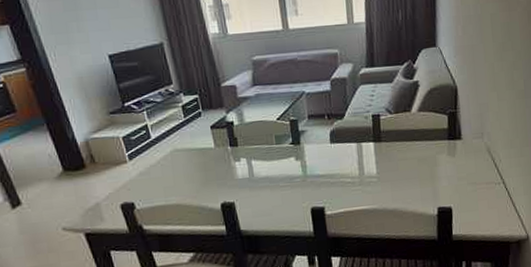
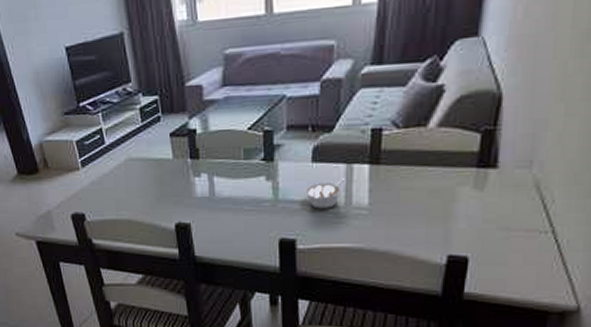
legume: none [326,154,358,180] -> present [304,178,346,209]

